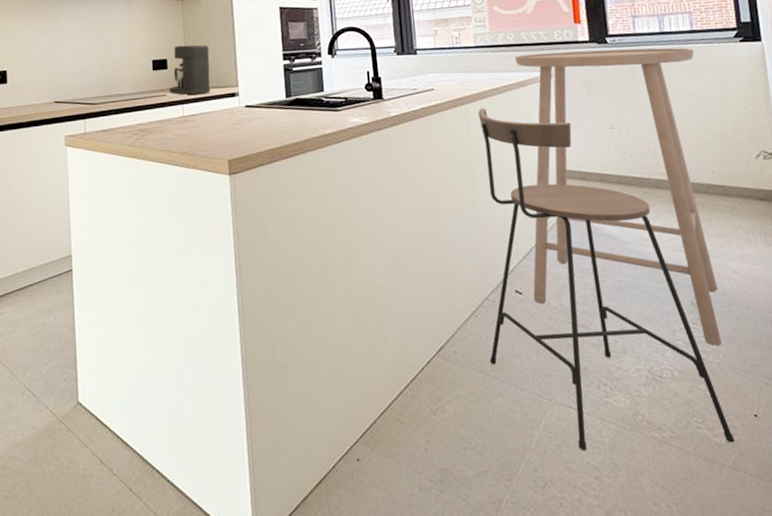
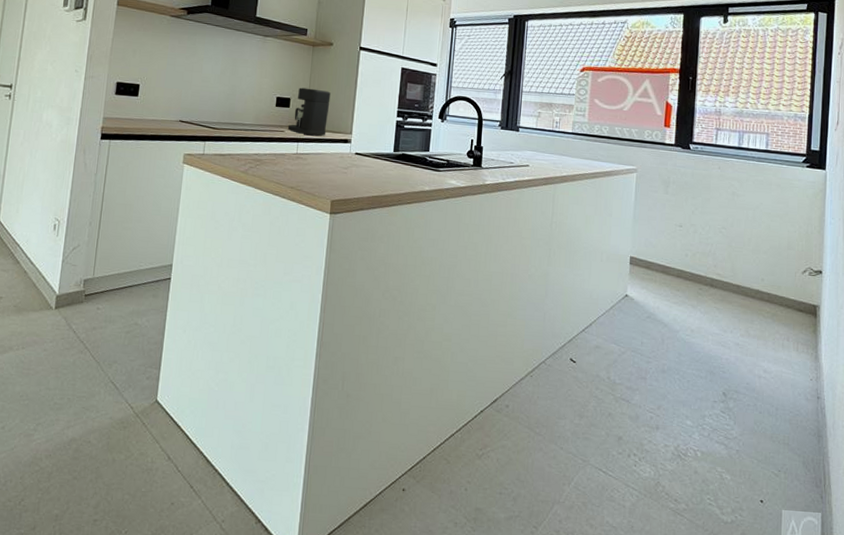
bar stool: present [478,108,735,451] -> none [536,189,740,522]
stool: present [515,48,722,346] -> none [585,147,765,435]

